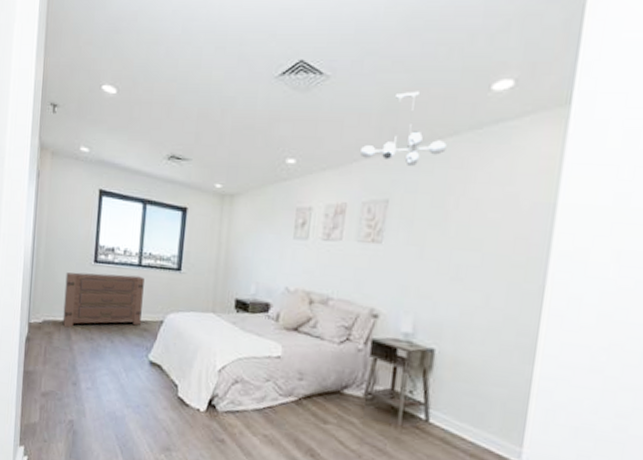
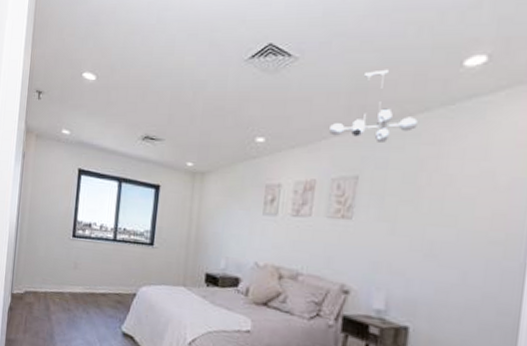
dresser: present [62,272,144,328] -> none [42,246,119,298]

